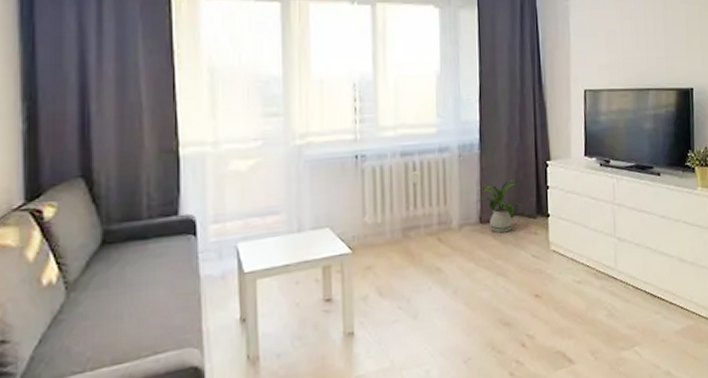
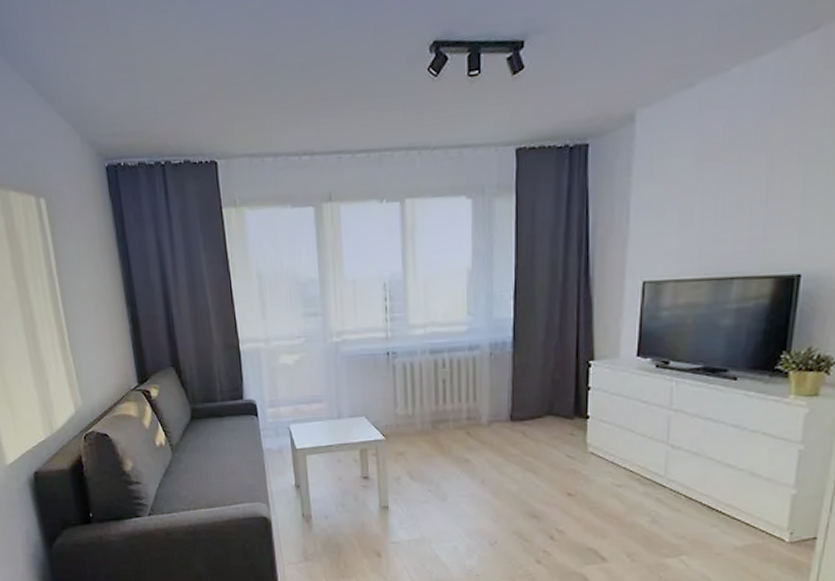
house plant: present [474,179,523,233] -> none [504,379,558,432]

